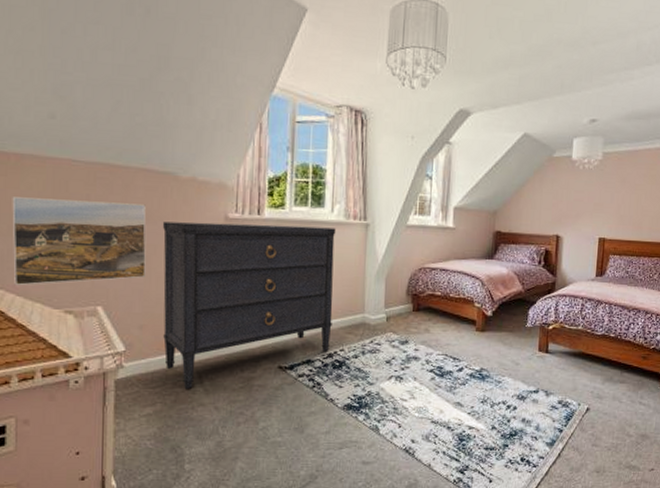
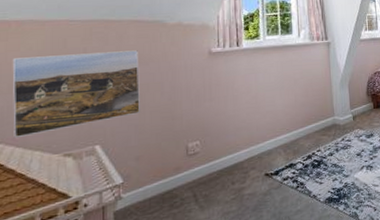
dresser: present [162,221,336,390] -> none [153,49,308,210]

